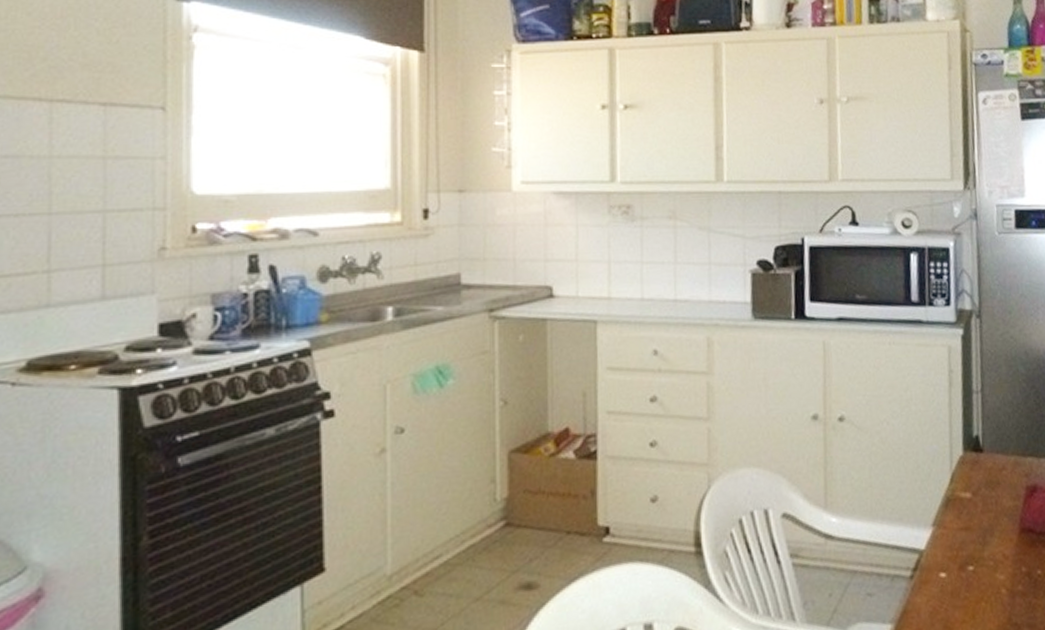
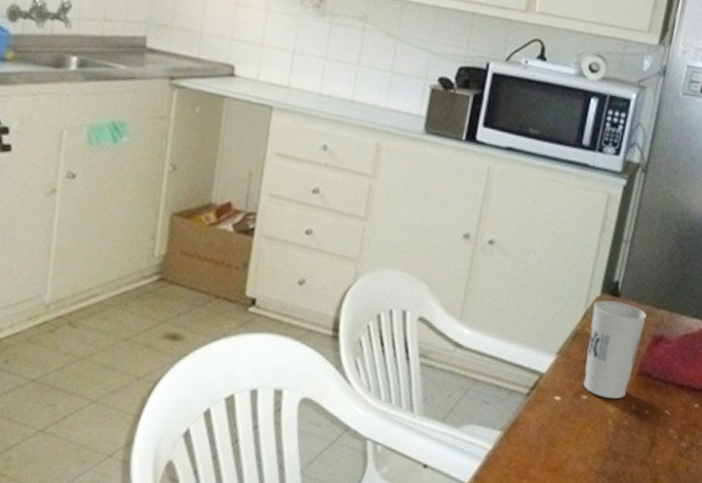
cup: none [958,457,1015,566] -> present [583,300,647,399]

